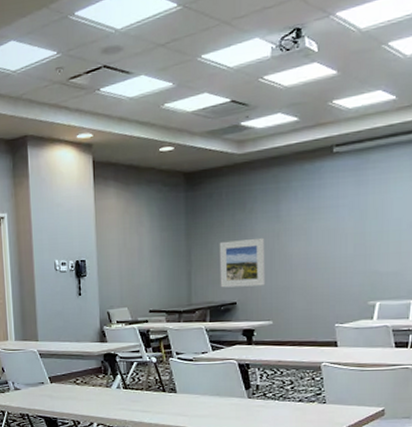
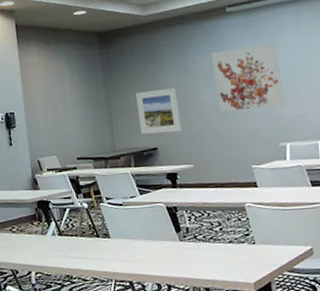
wall art: none [308,189,384,265] -> present [210,42,286,111]

